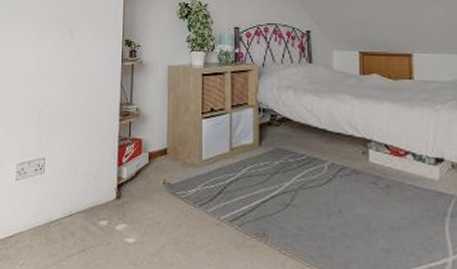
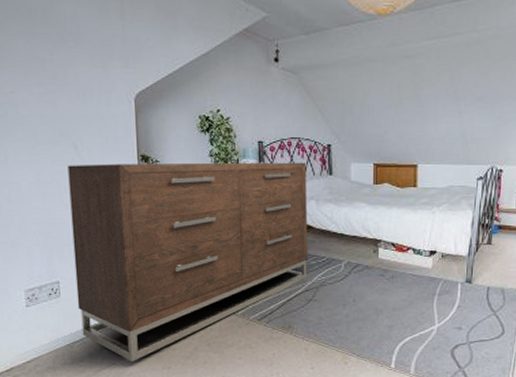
dresser: none [58,47,286,251] -> present [67,162,308,362]

